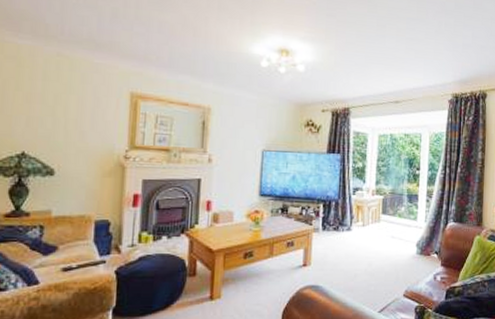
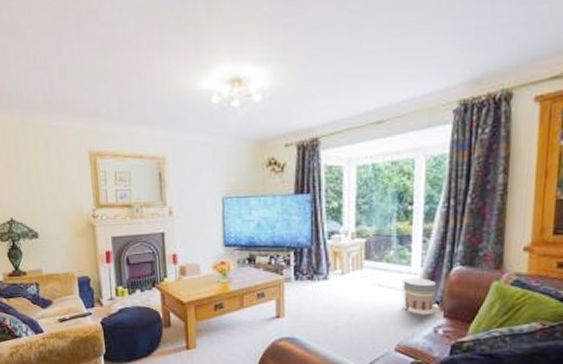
lantern: none [409,230,436,264] -> present [401,277,437,315]

